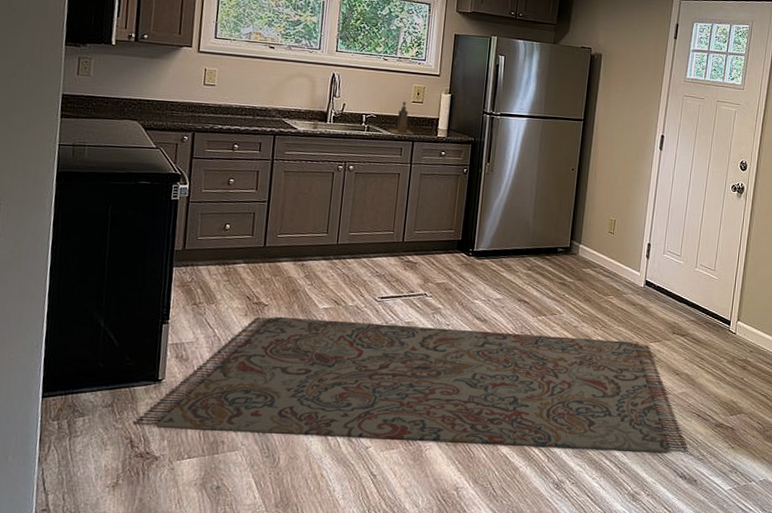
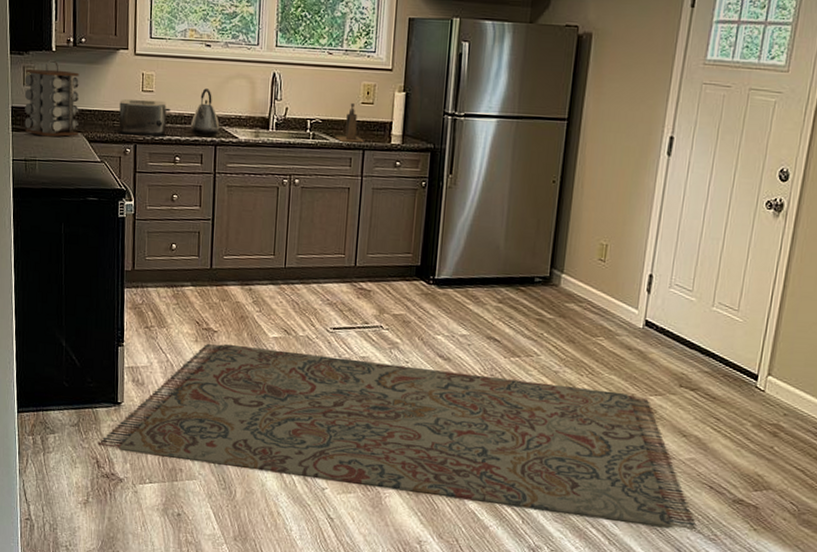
spice rack: none [75,53,139,125] -> present [24,60,79,138]
toaster: none [177,91,231,126] -> present [118,98,170,137]
kettle: none [250,84,280,127] -> present [190,88,220,137]

